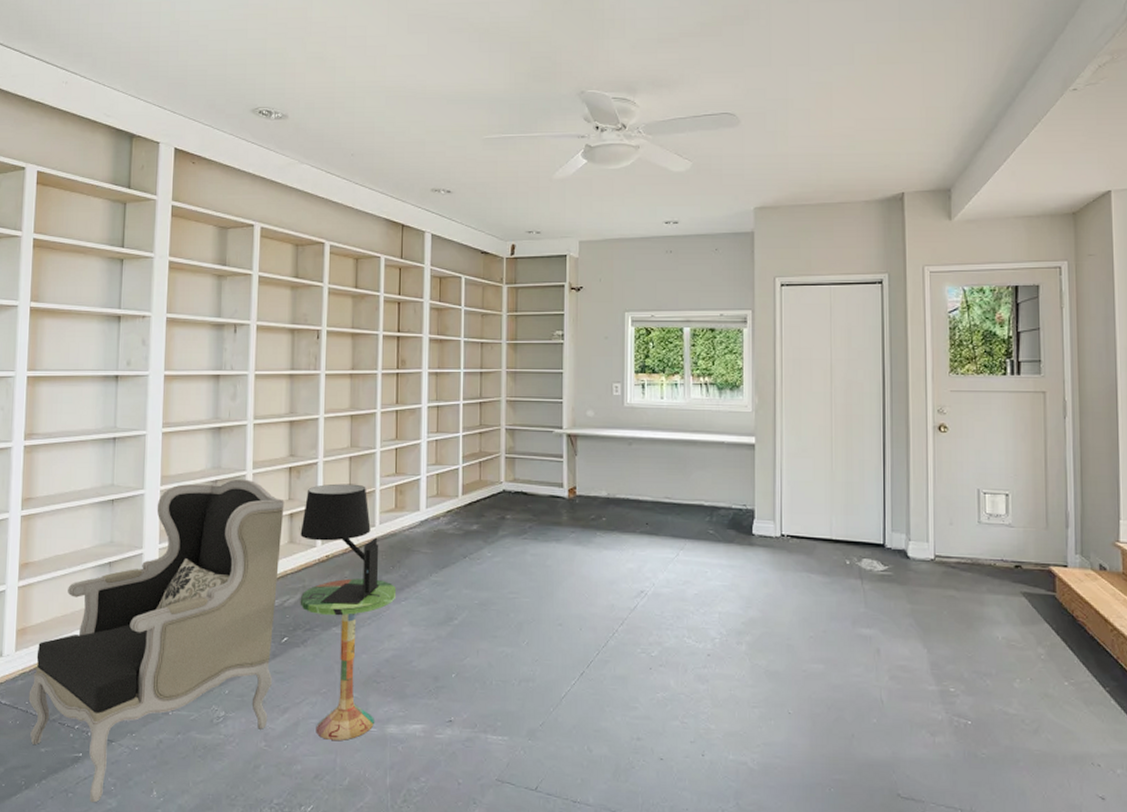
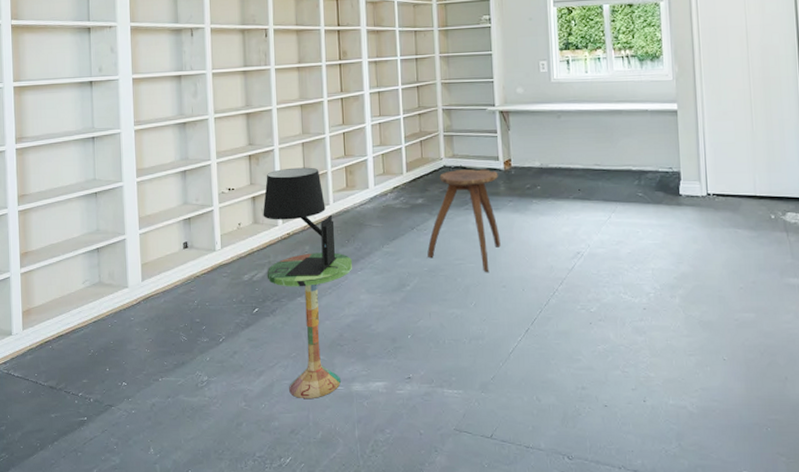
armchair: present [28,479,285,803] -> none [37,168,247,461]
stool: none [479,495,561,609] -> present [427,169,501,273]

